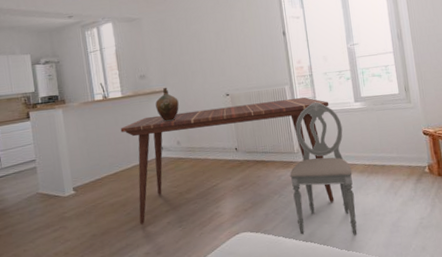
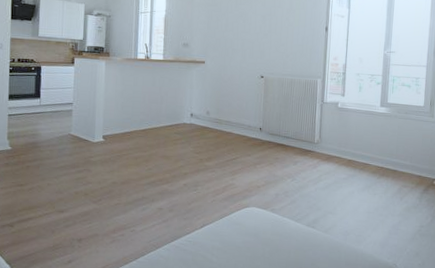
dining table: present [120,97,335,225] -> none [156,83,356,195]
ceramic jug: present [155,88,179,122] -> none [193,59,215,91]
dining chair: present [290,102,358,236] -> none [304,99,365,230]

